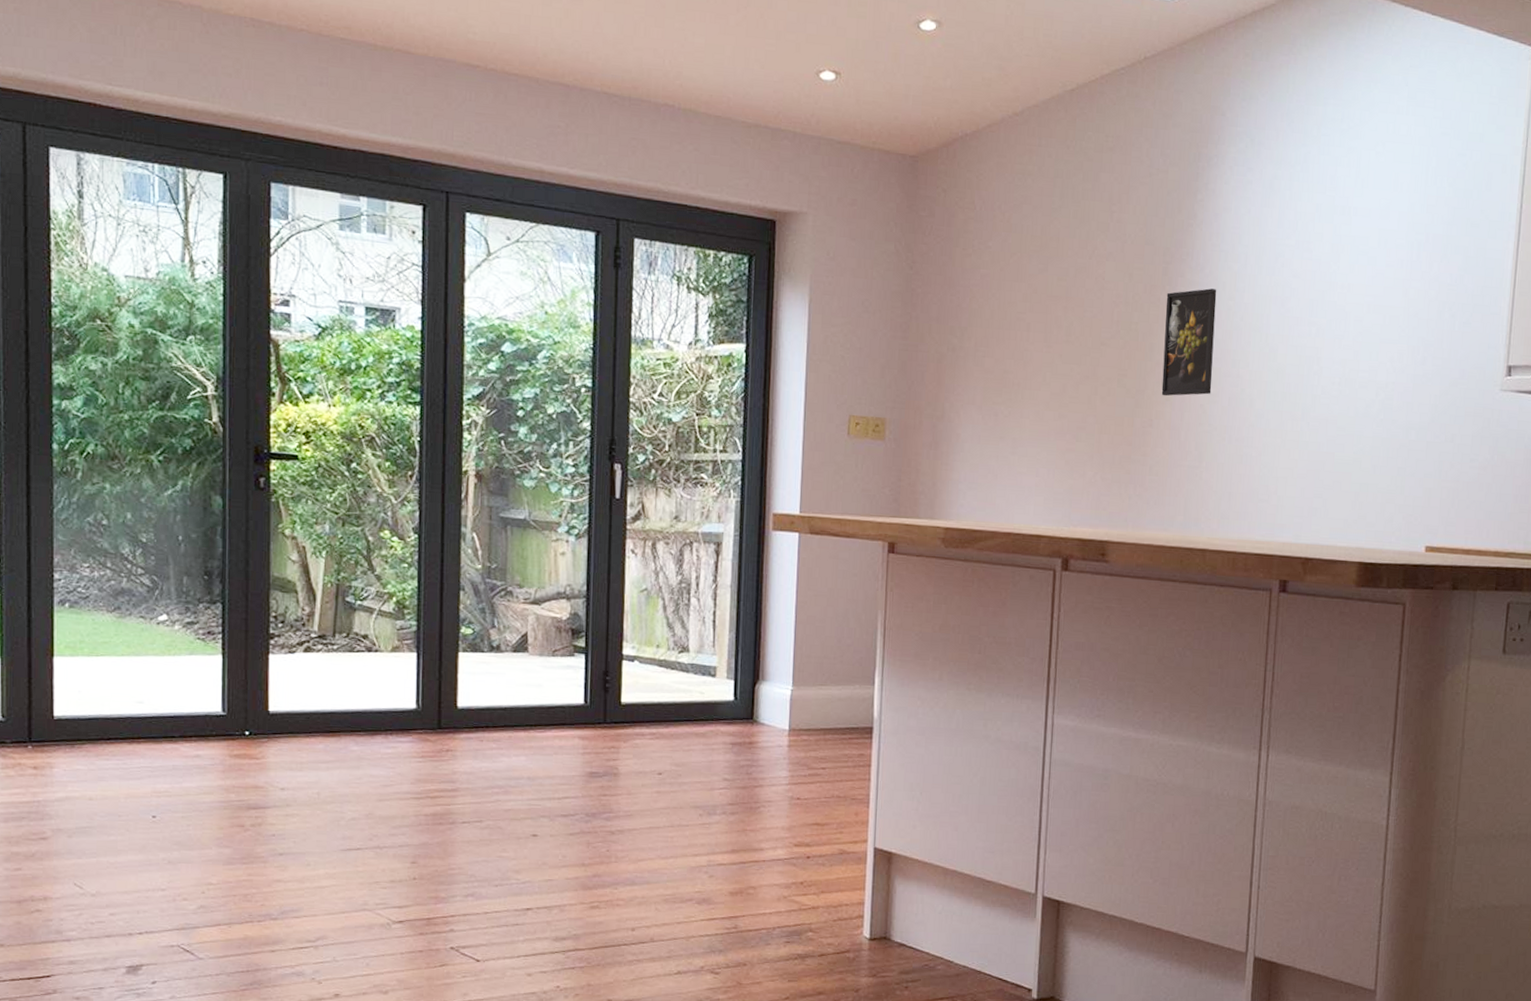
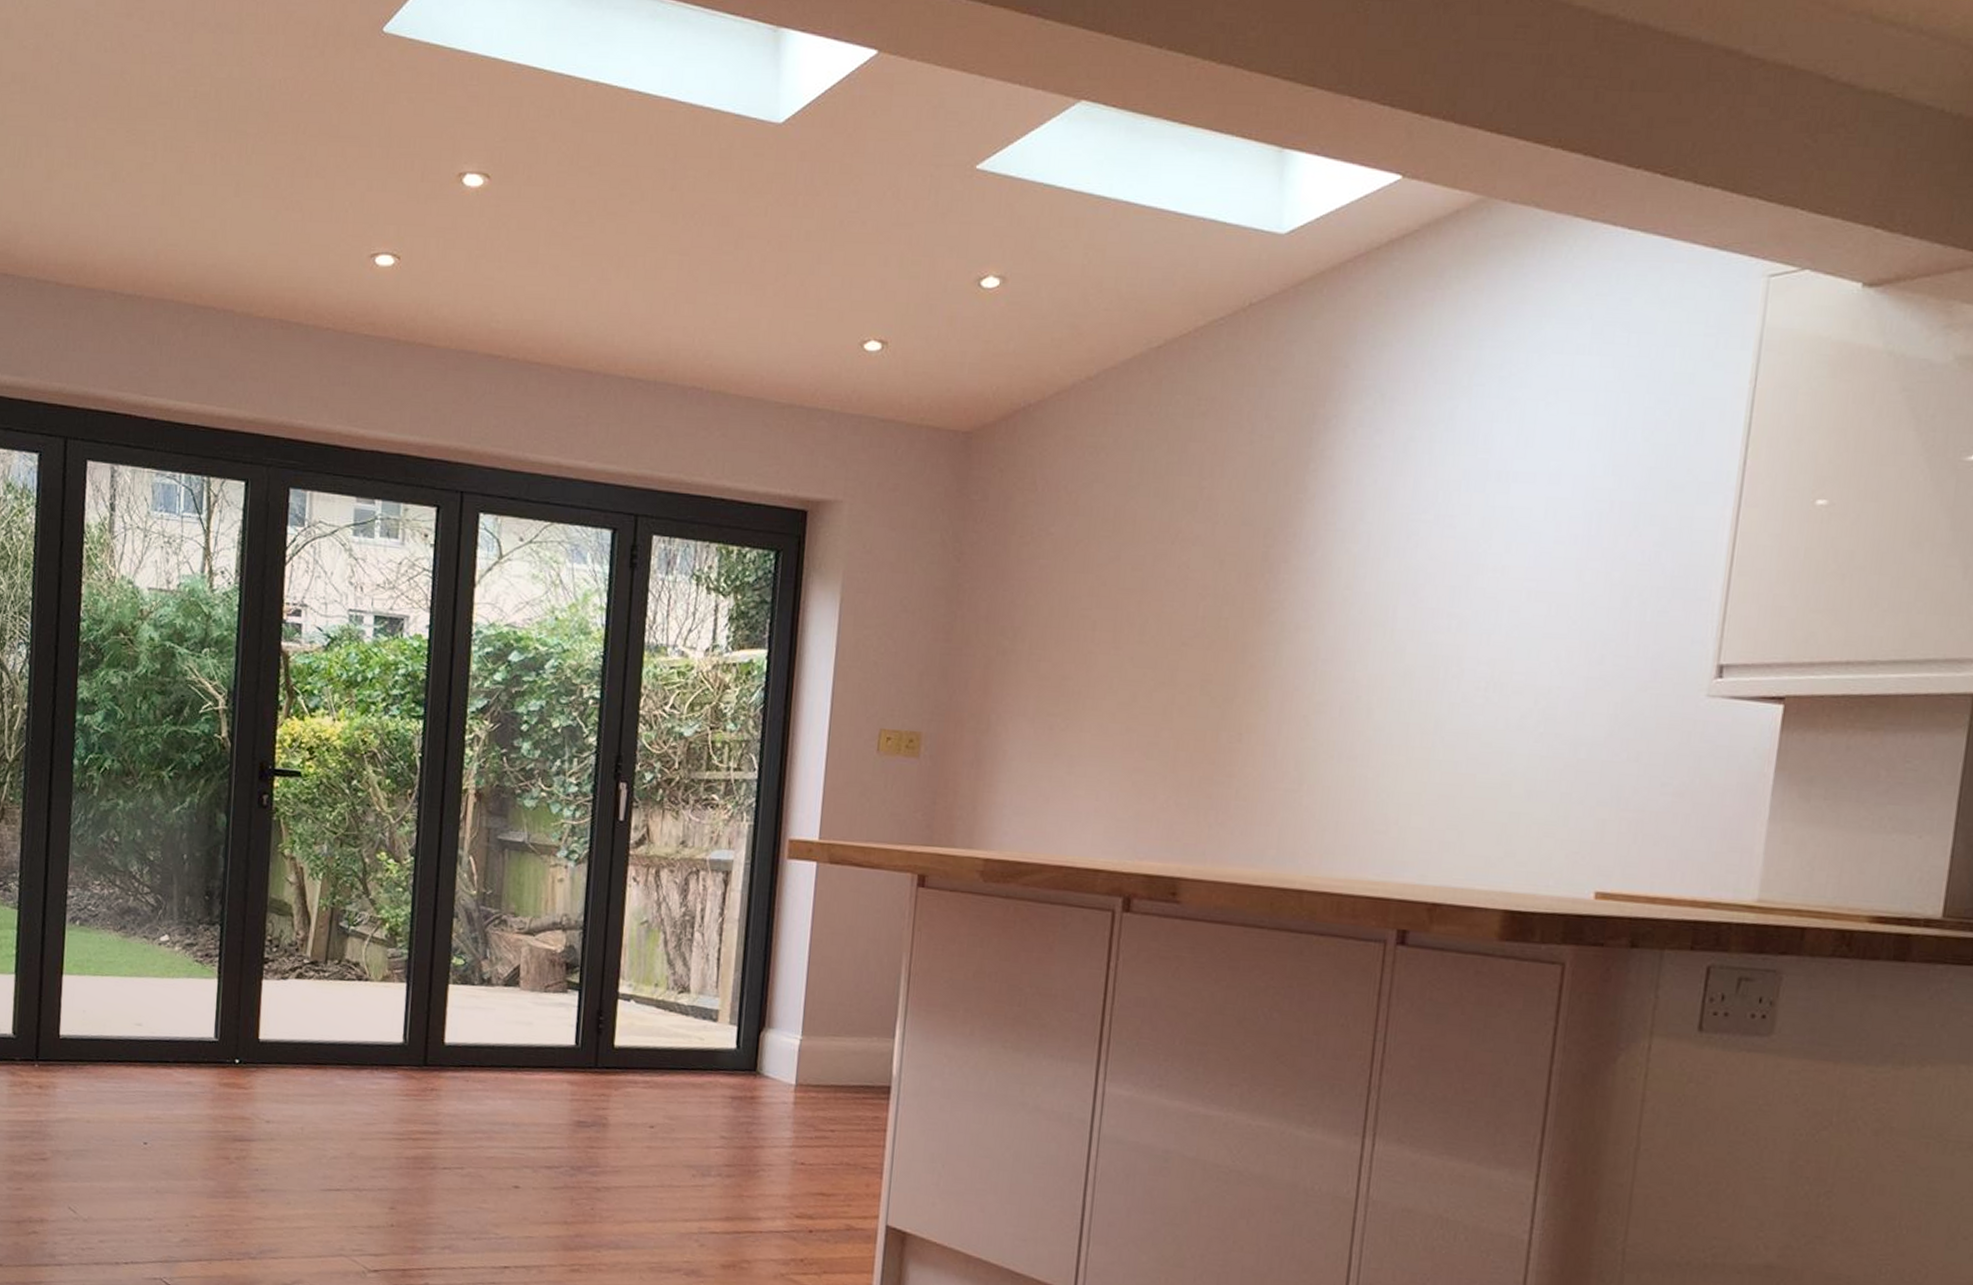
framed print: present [1161,288,1217,396] -> none [1254,575,1330,706]

